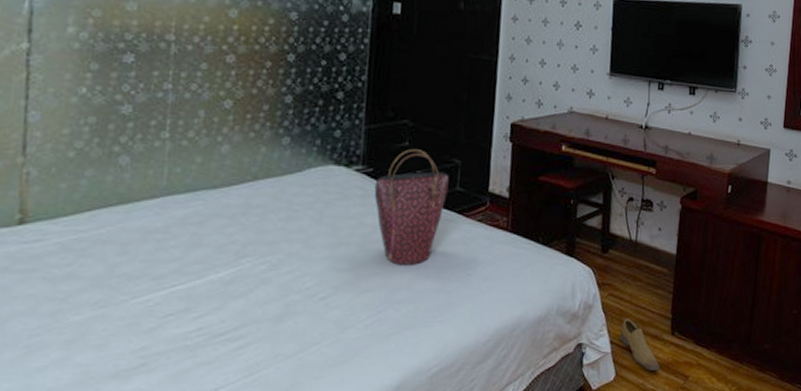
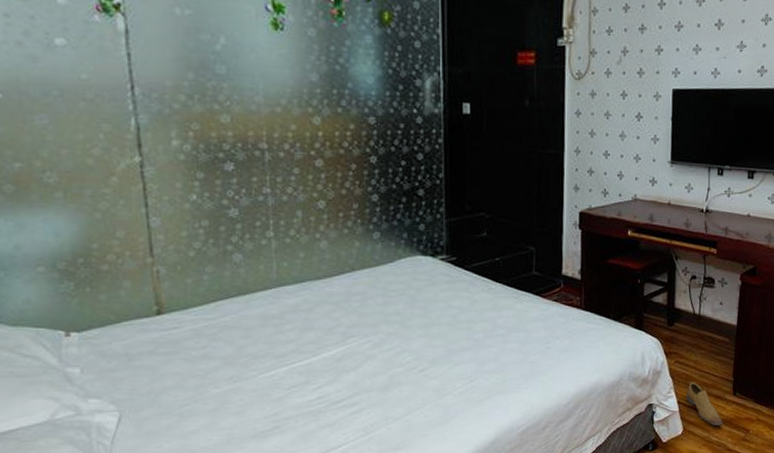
handbag: present [374,149,449,265] -> none [459,239,525,341]

